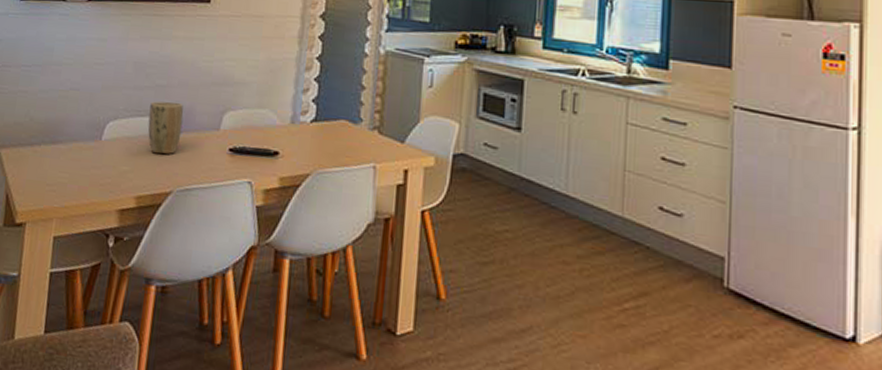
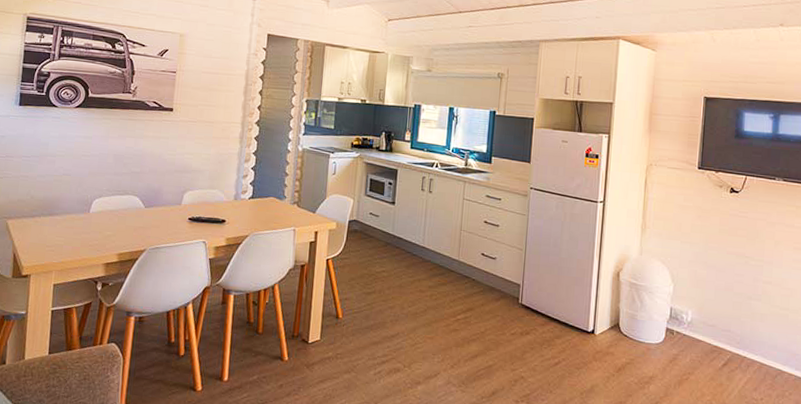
plant pot: present [148,101,184,155] -> none [126,184,154,223]

